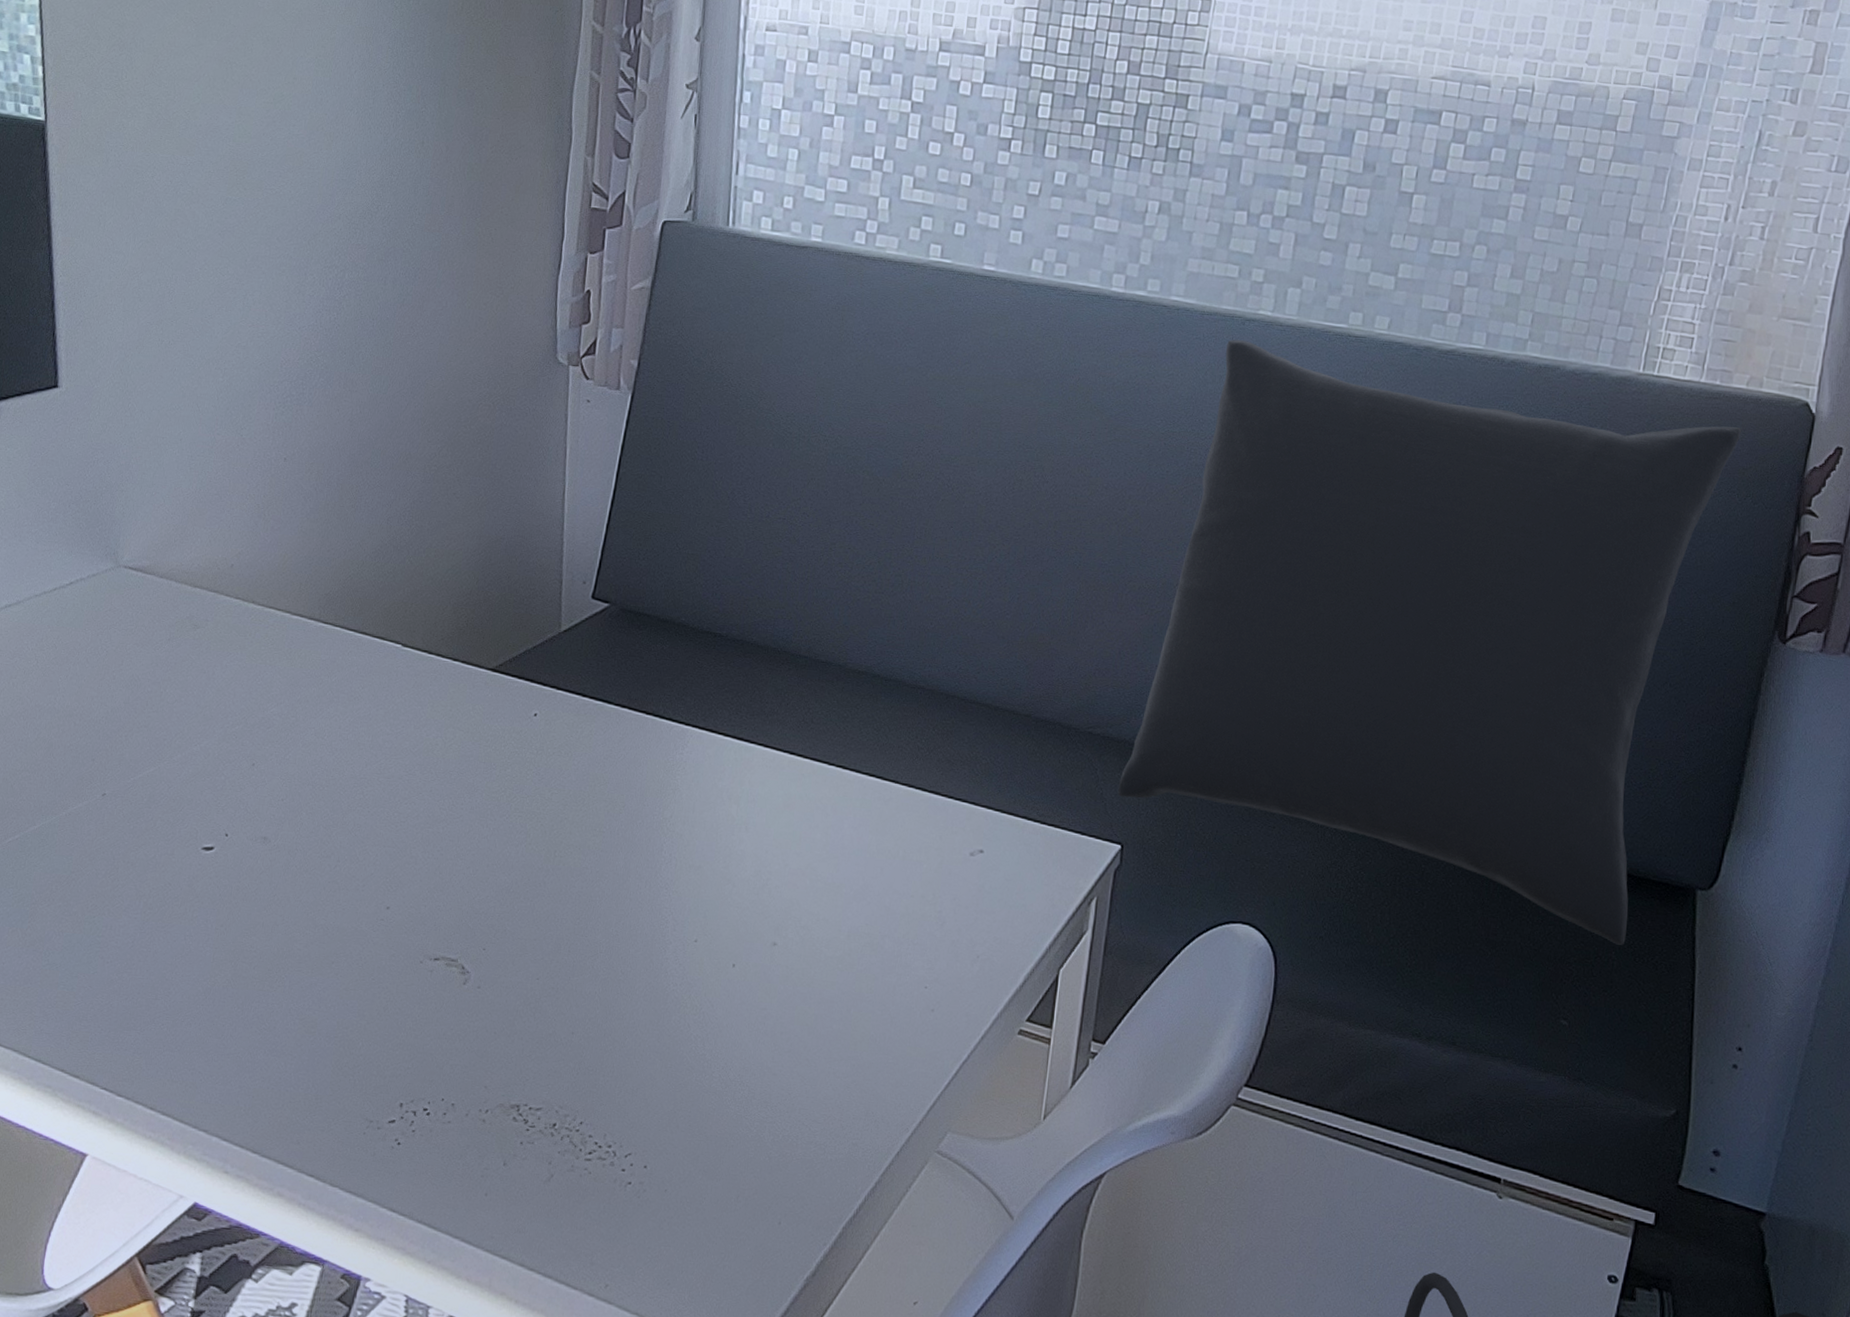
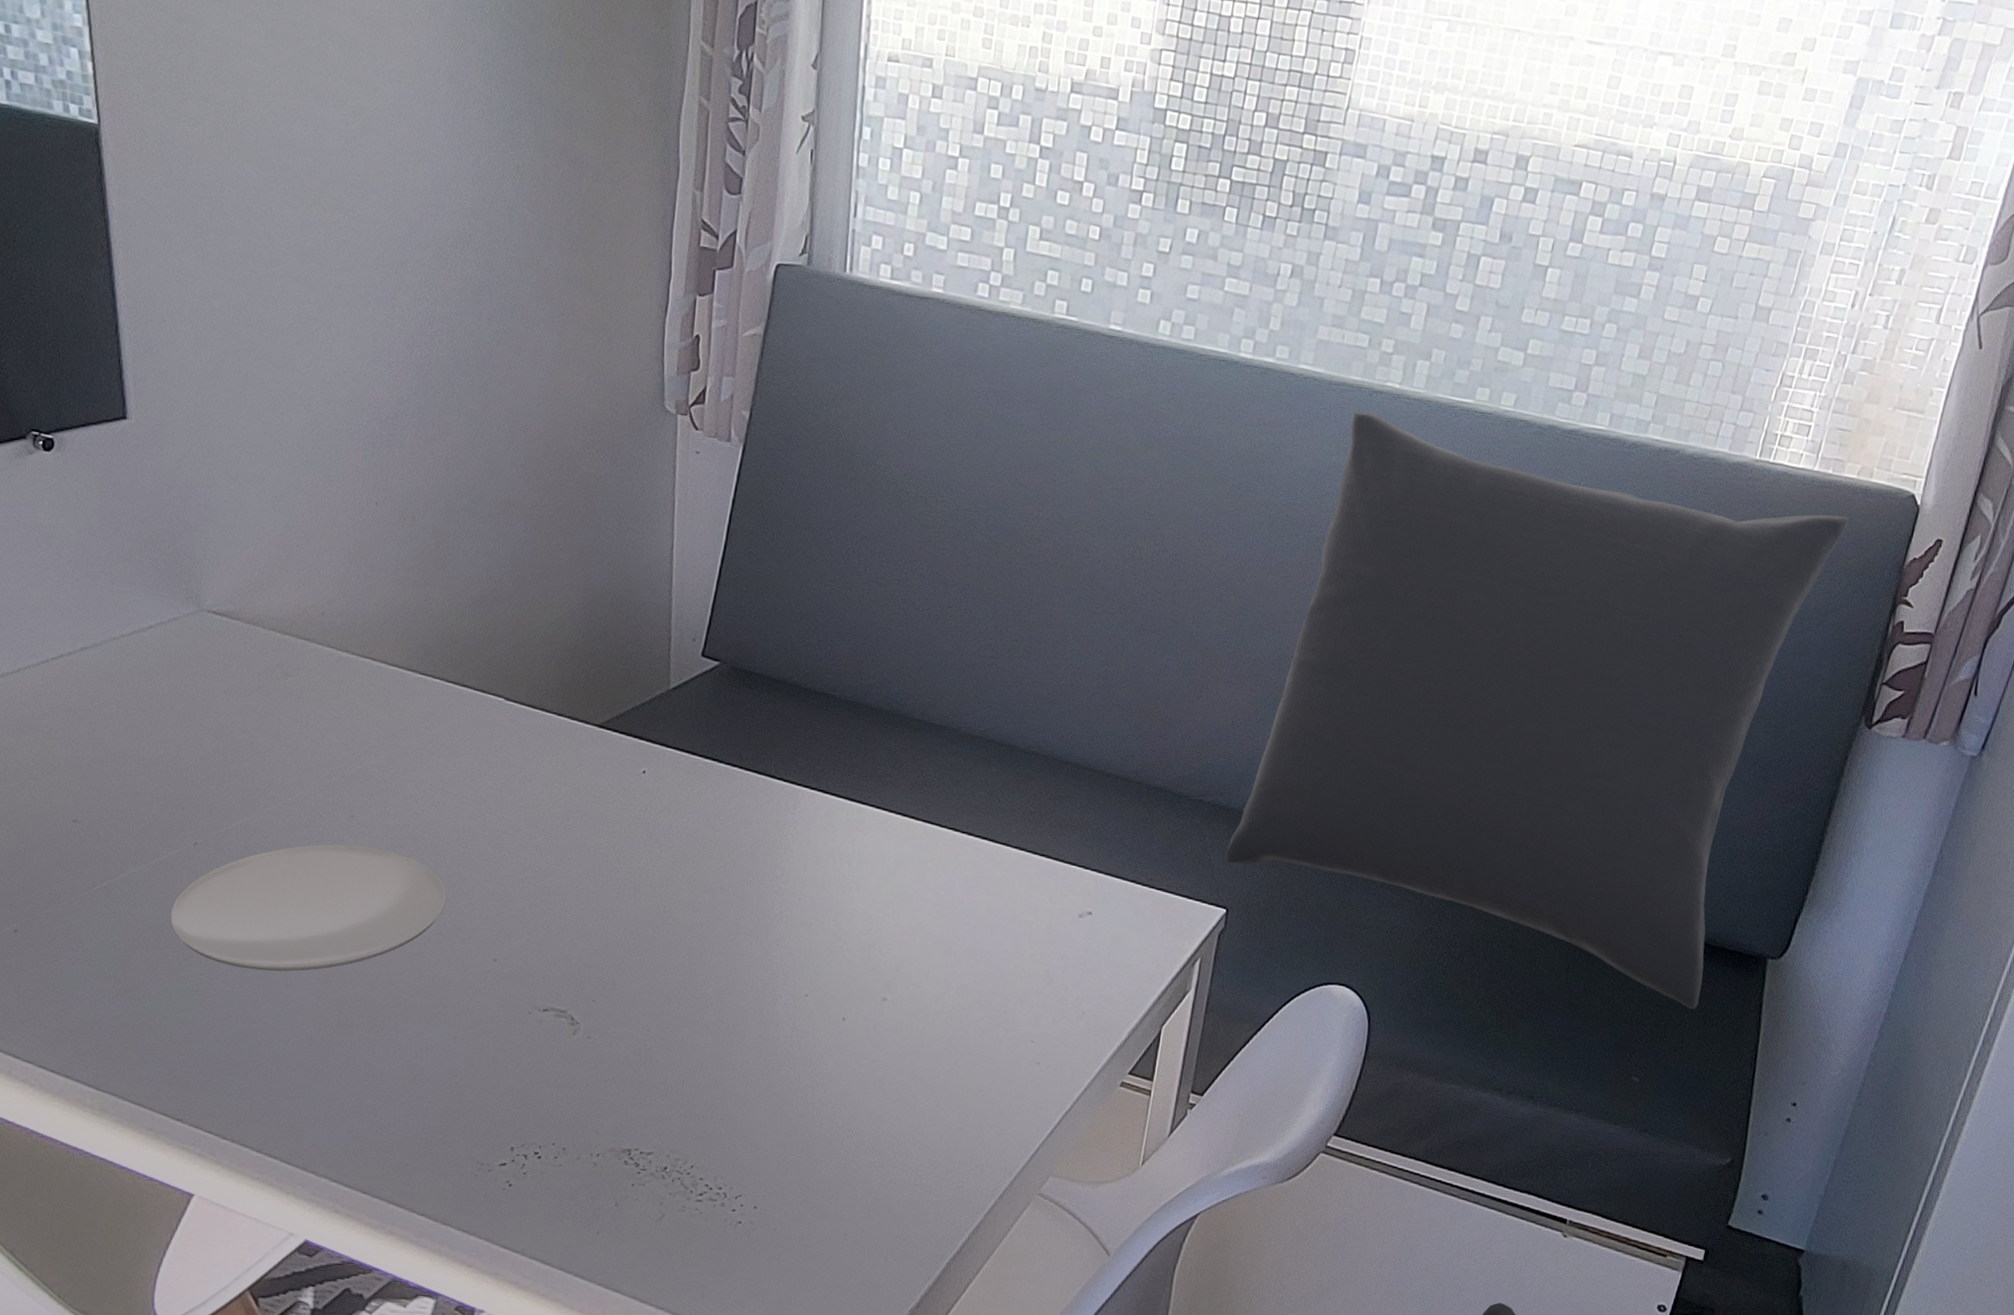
plate: none [76,793,342,923] -> present [170,844,447,972]

